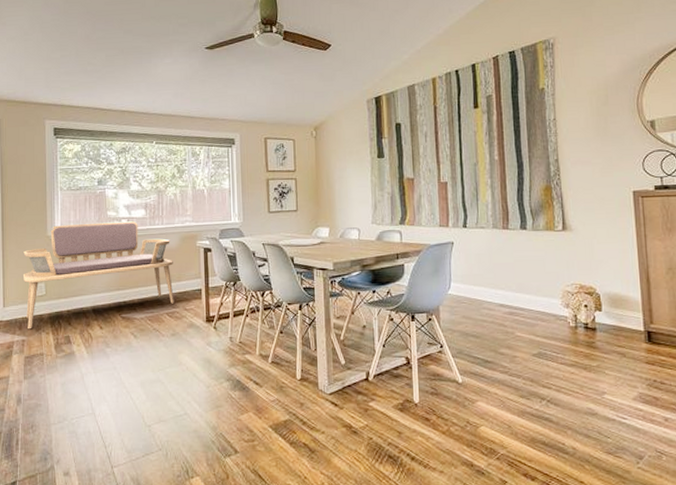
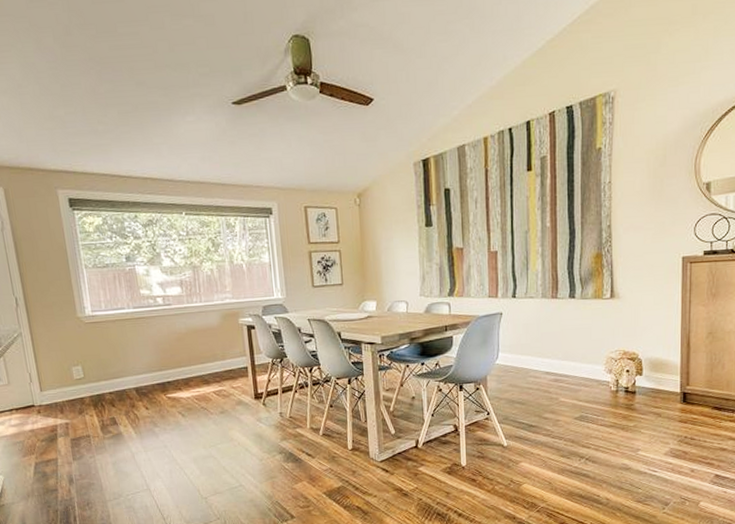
bench: present [22,221,174,330] -> none [54,299,221,413]

